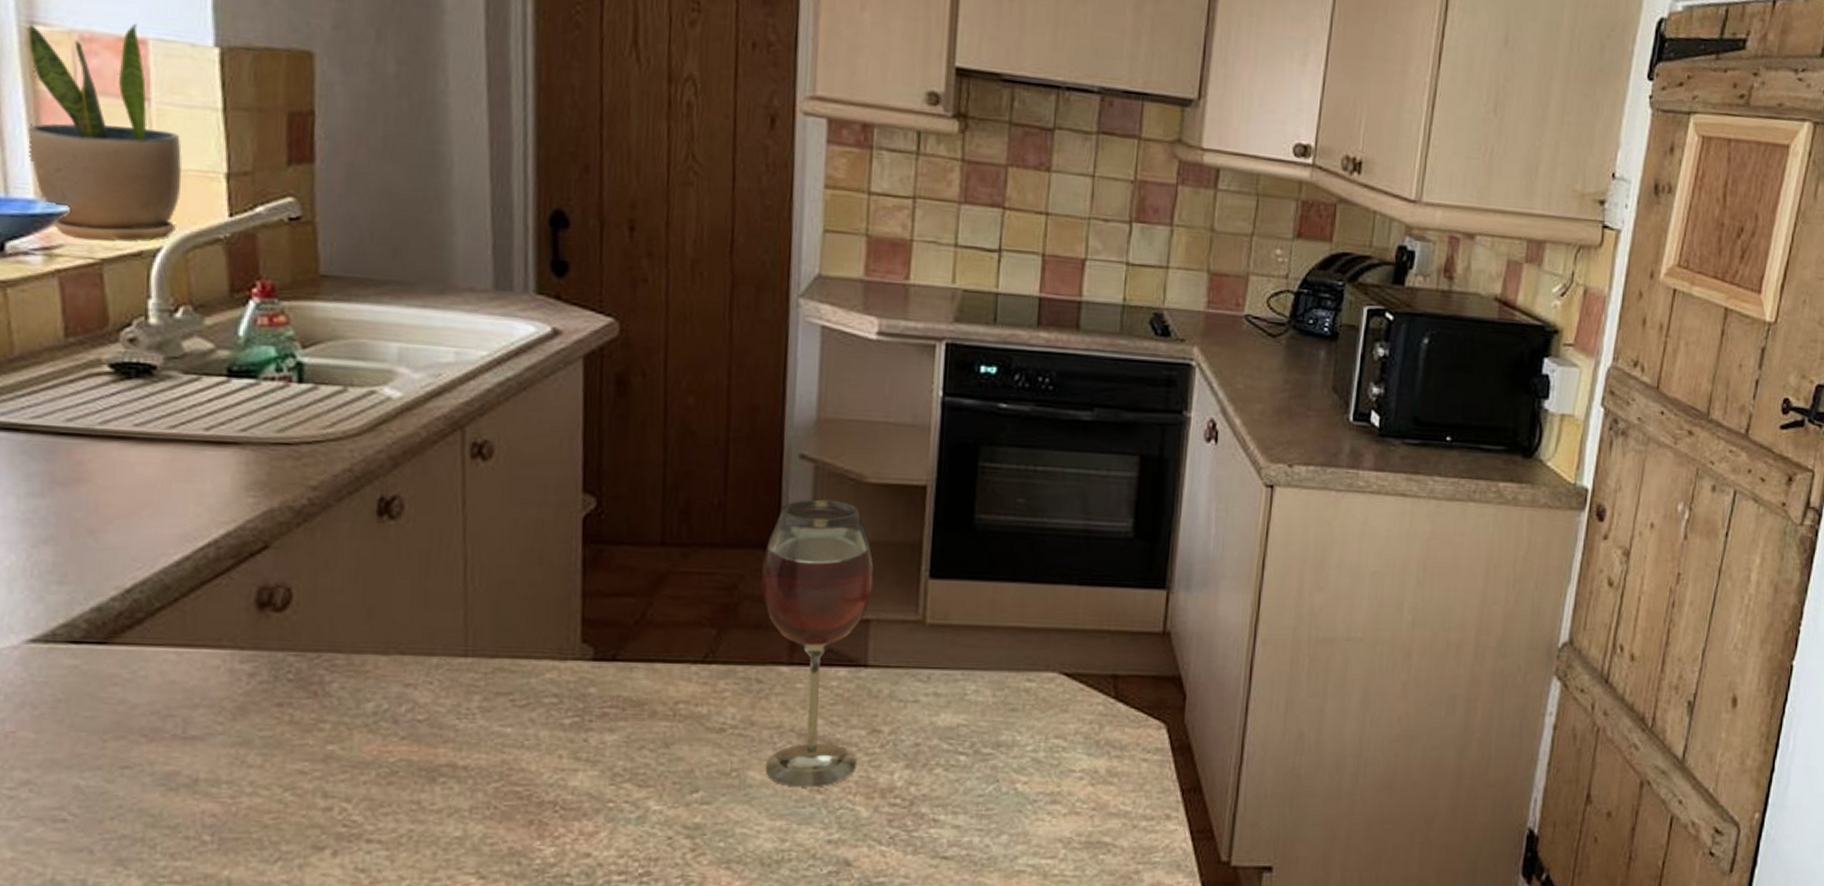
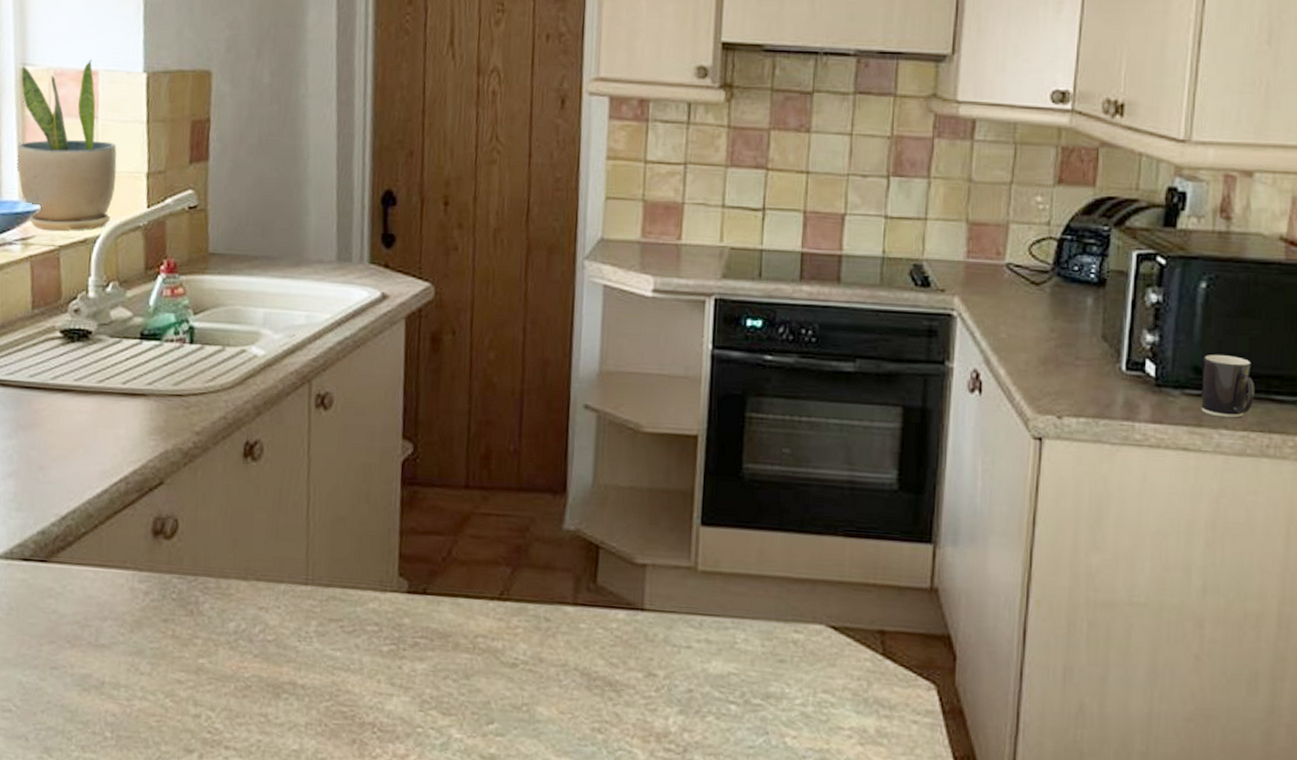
wineglass: present [760,499,874,788] -> none [549,447,650,727]
mug: none [1418,405,1467,467] -> present [1201,353,1255,419]

